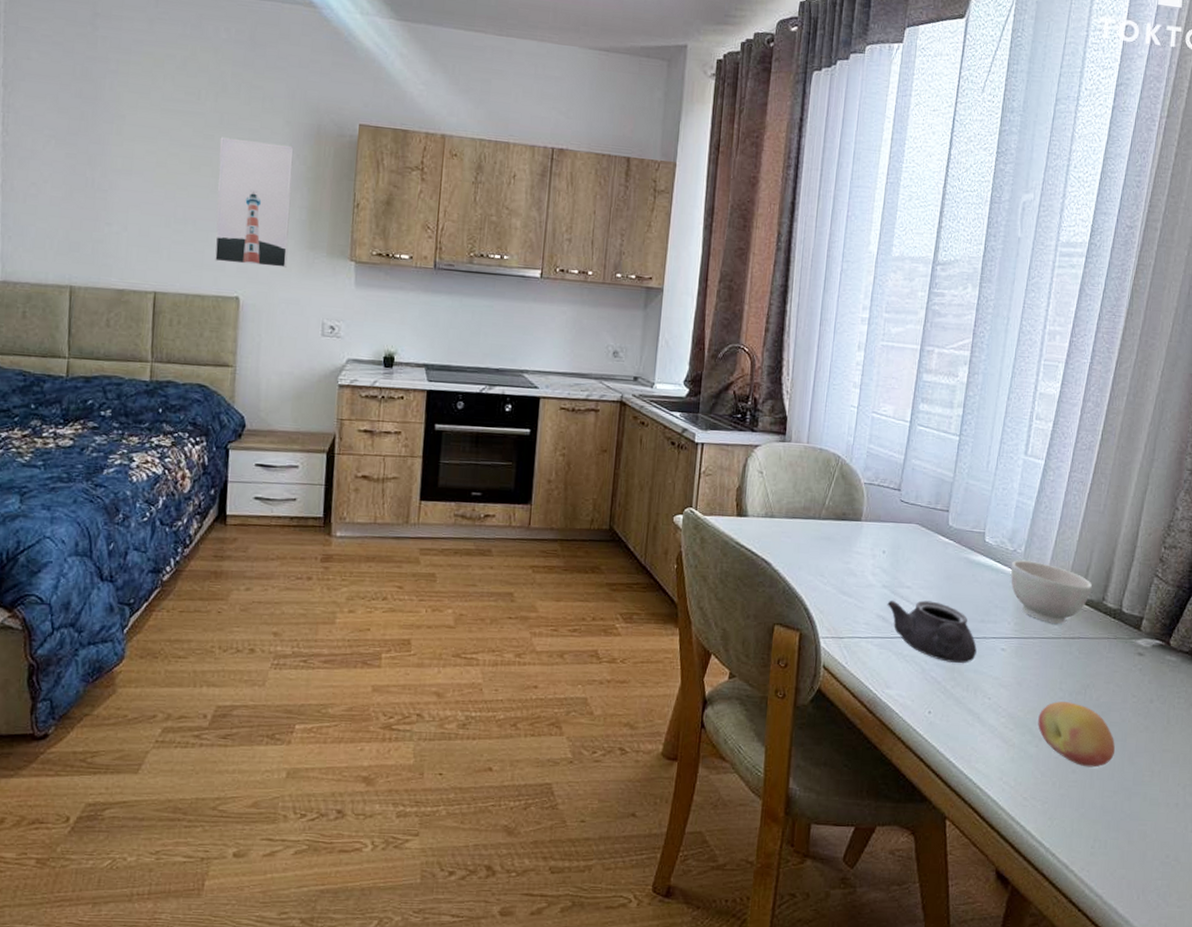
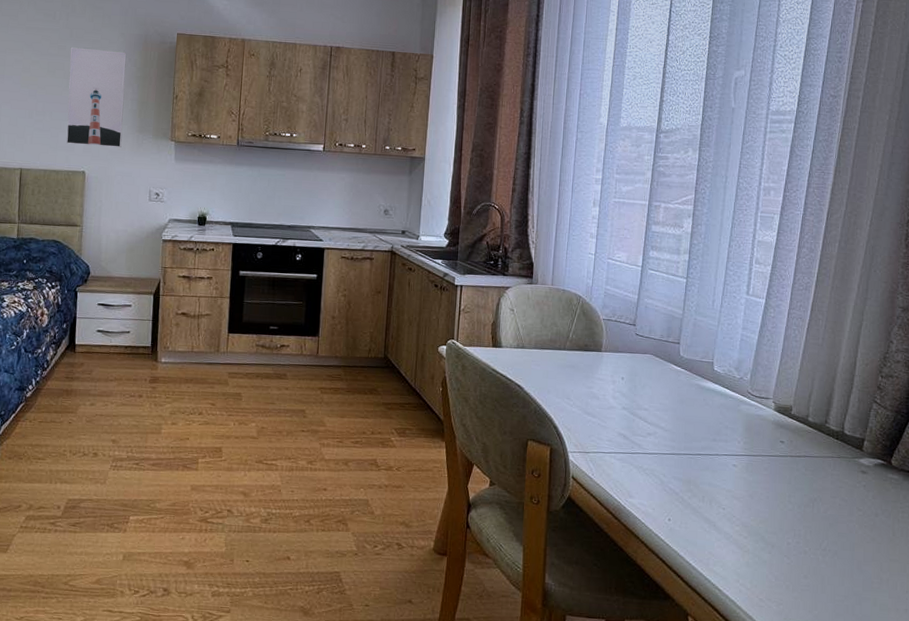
teapot: present [887,600,977,664] -> none [627,420,710,478]
bowl: present [1010,560,1092,625] -> none [738,386,815,444]
fruit: present [1038,701,1115,768] -> none [770,513,844,574]

